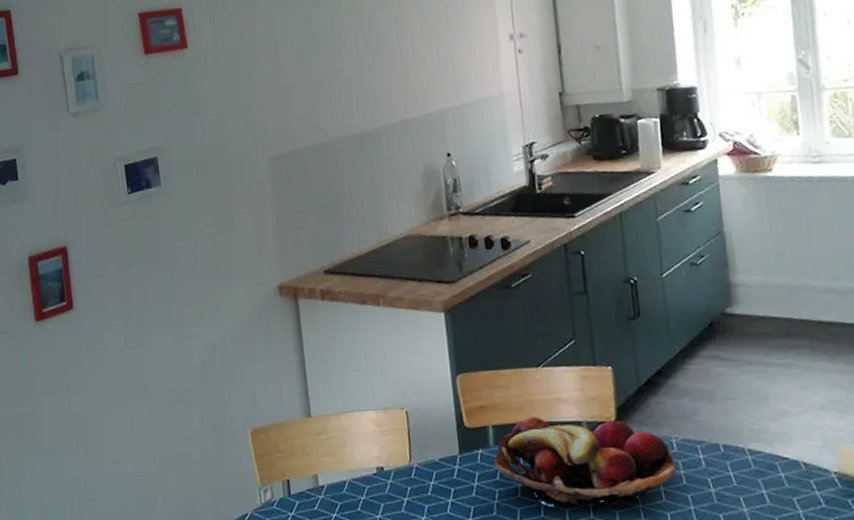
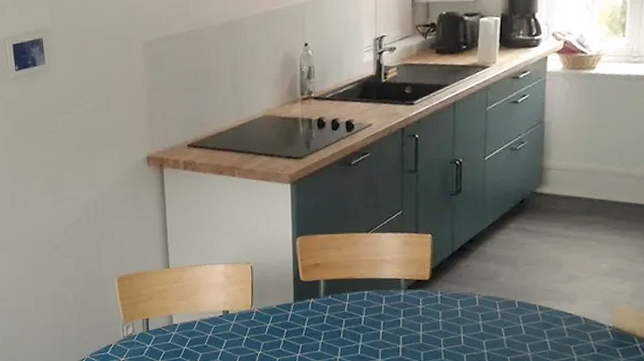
fruit basket: present [493,416,676,509] -> none [322,274,476,350]

